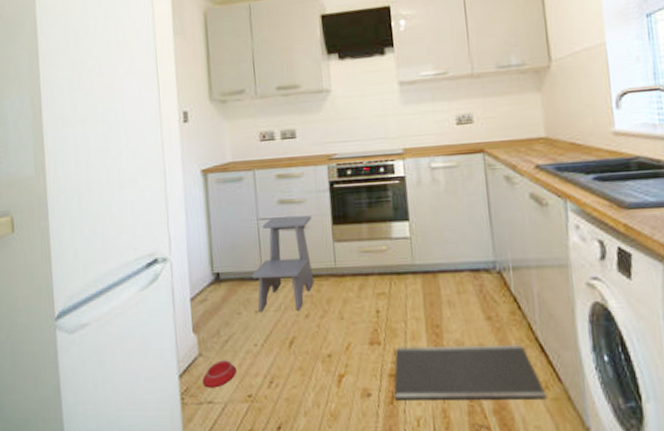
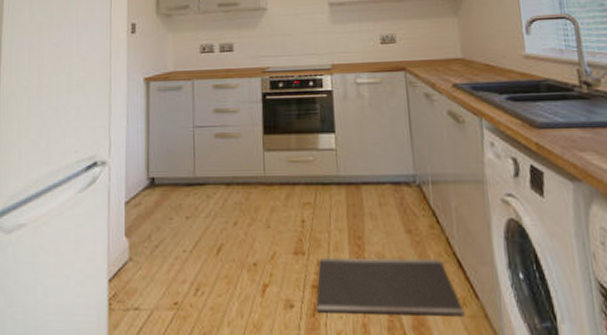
pet bowl: present [202,360,236,388] -> none [131,265,164,294]
step stool: present [251,215,314,312] -> none [185,125,244,218]

